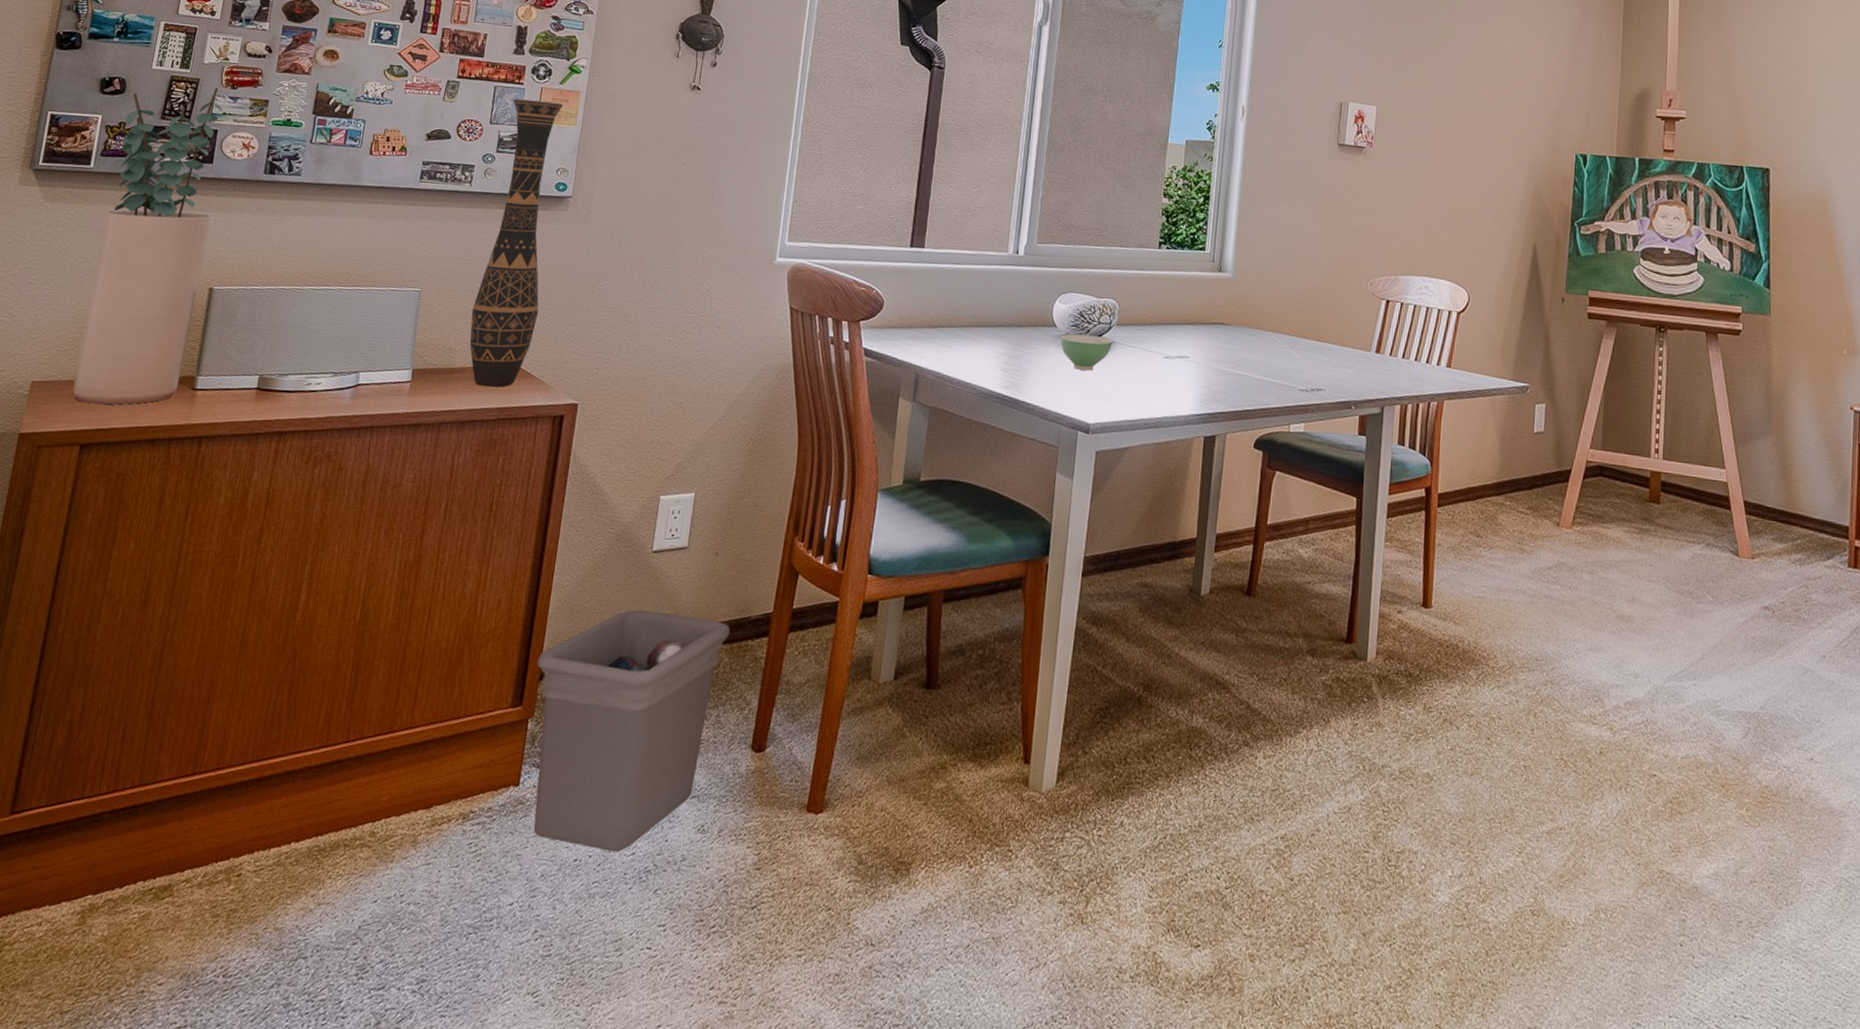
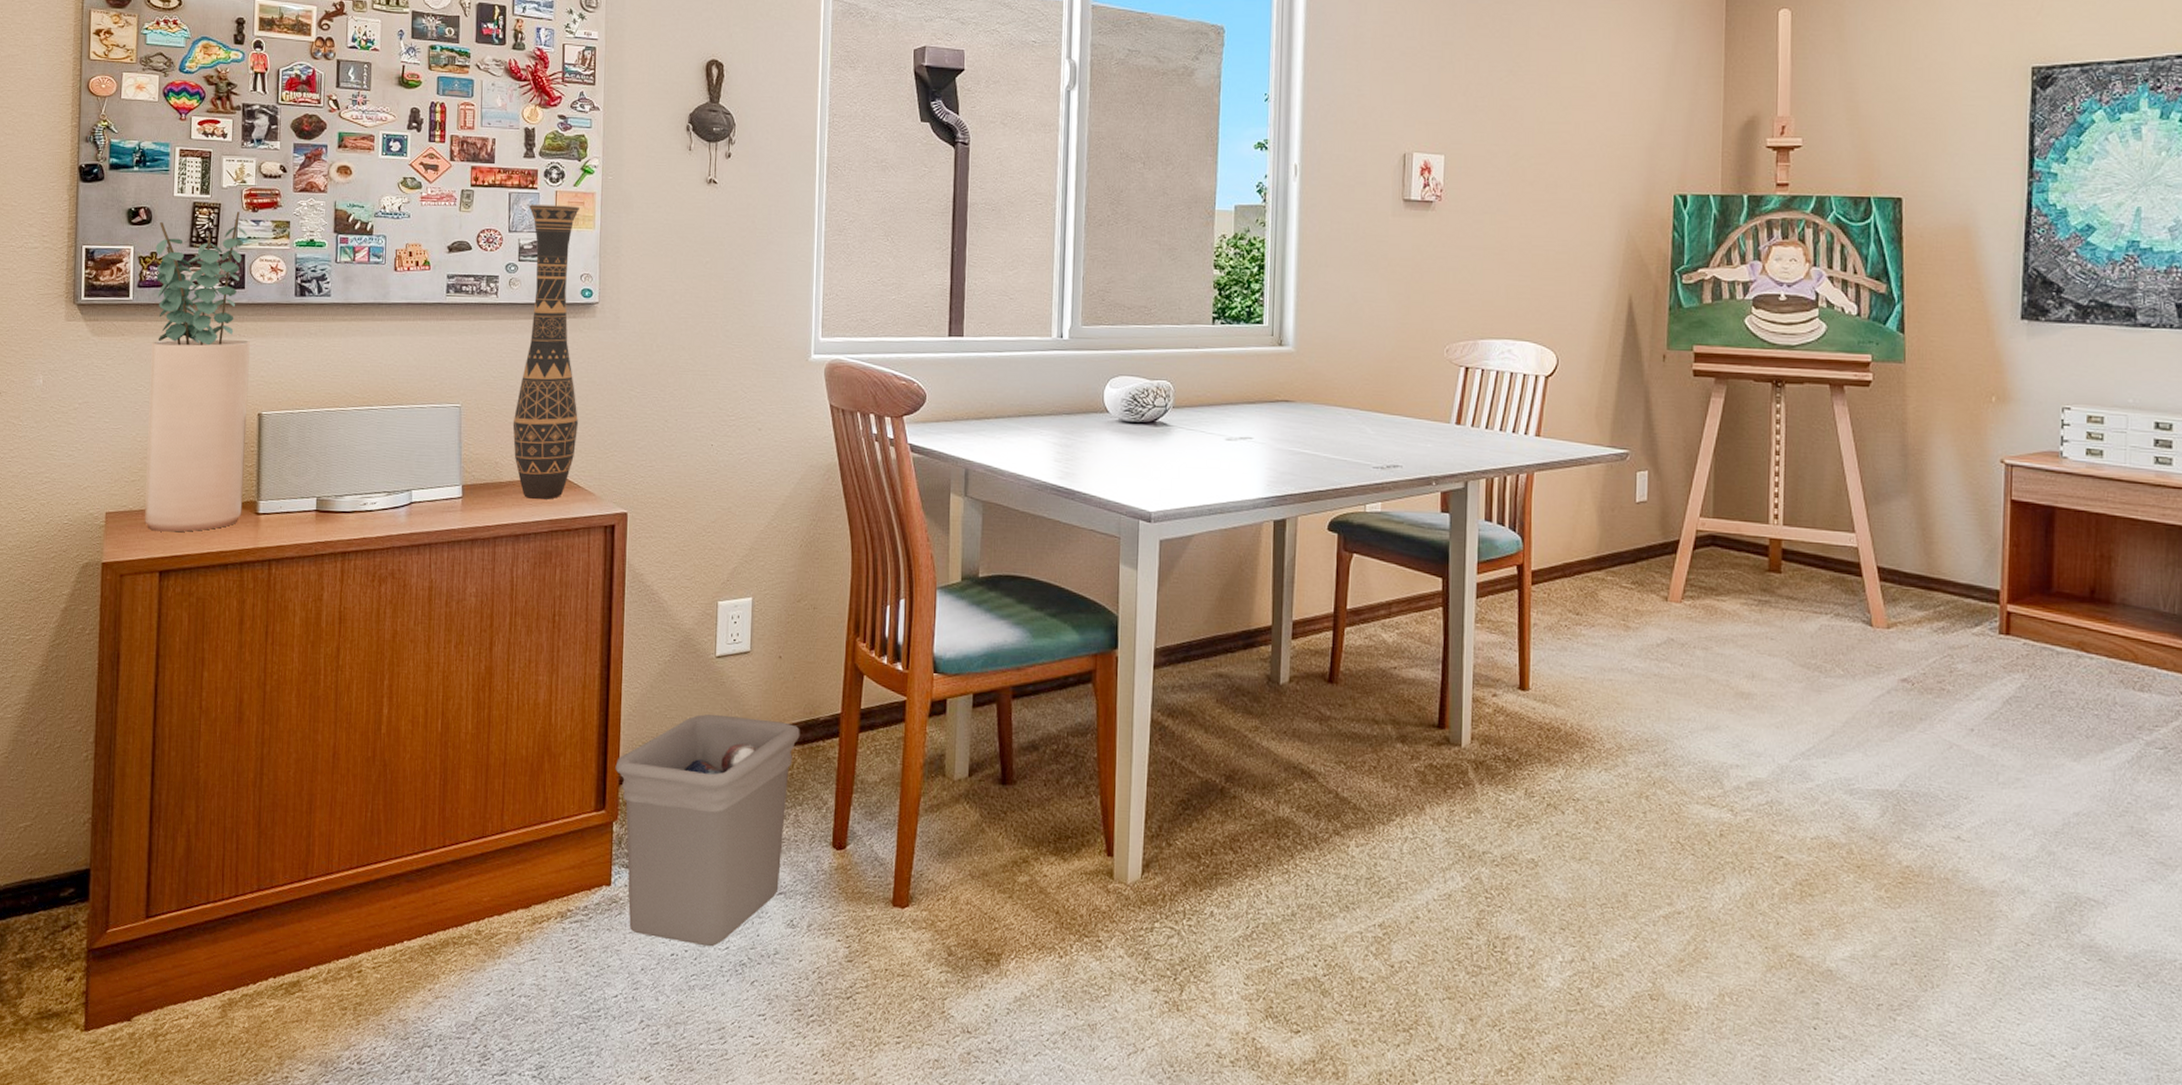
bowl: present [1059,333,1114,371] -> none [1113,419,1171,457]

